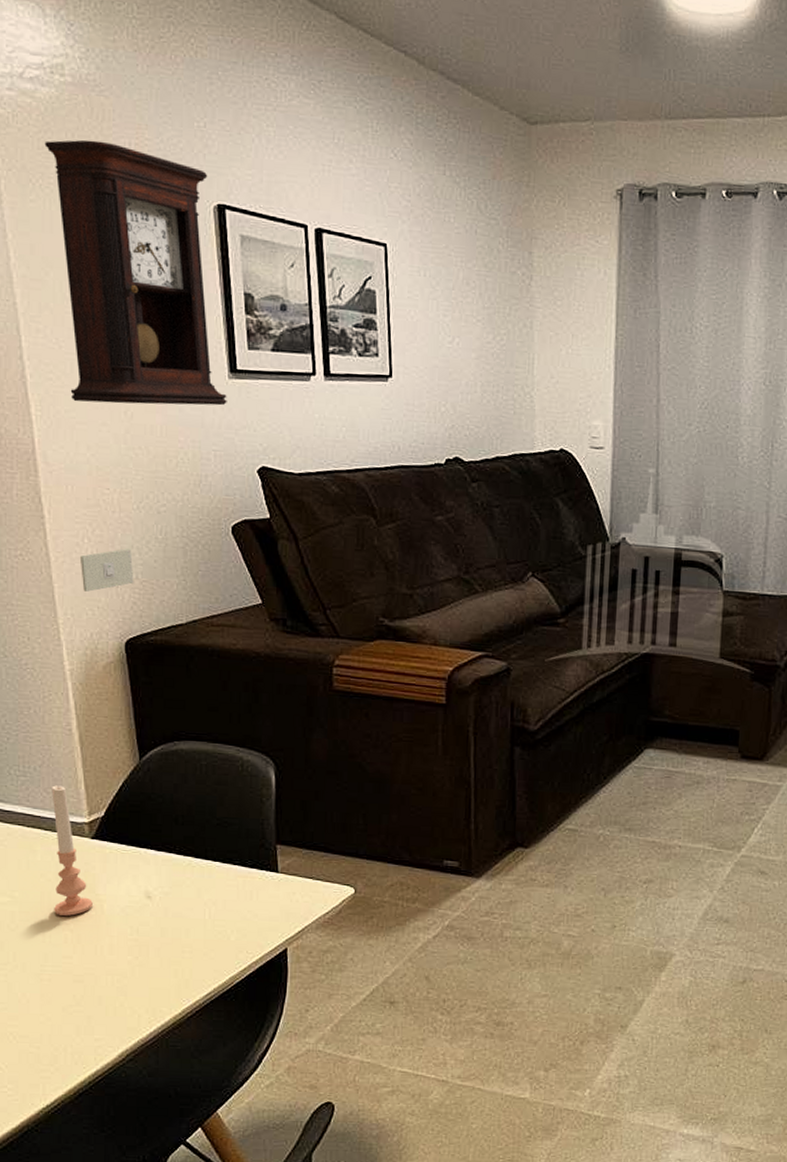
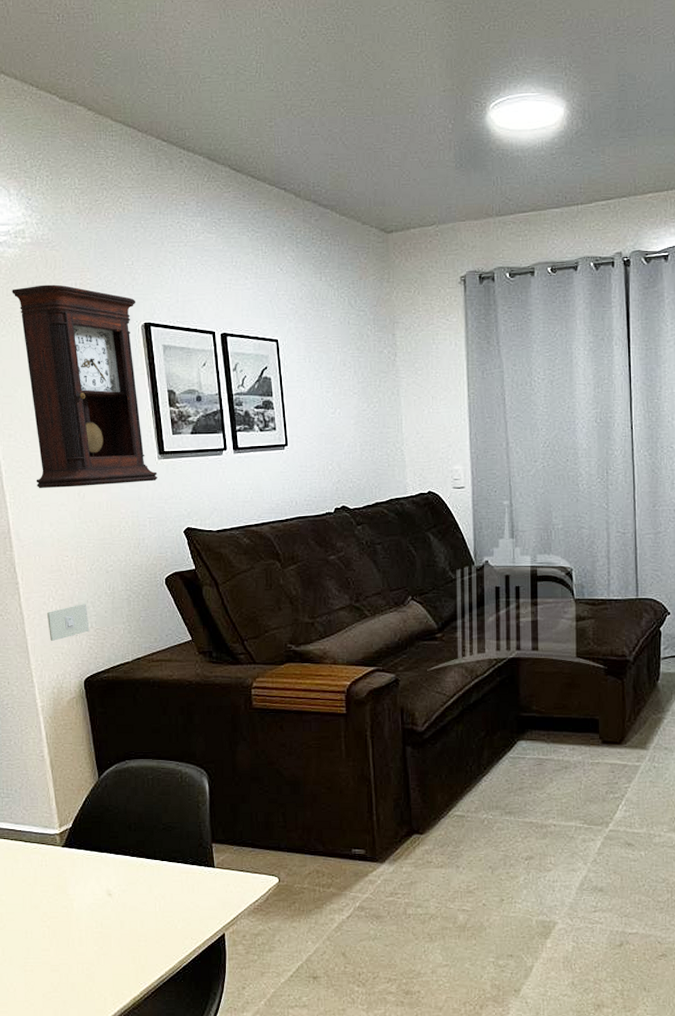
candle: present [52,785,93,916] -> none [29,803,65,914]

